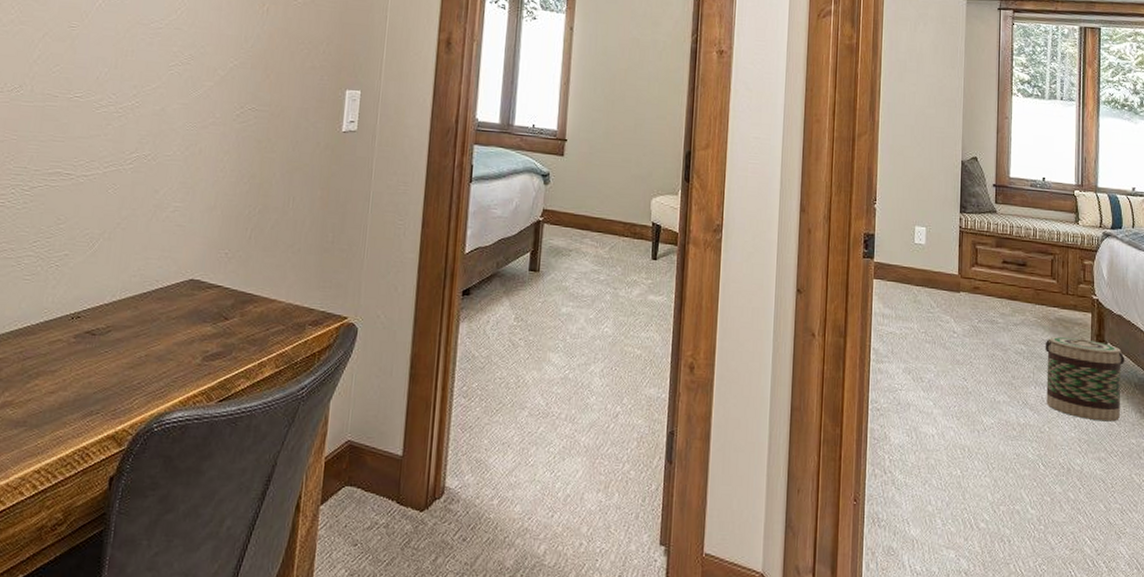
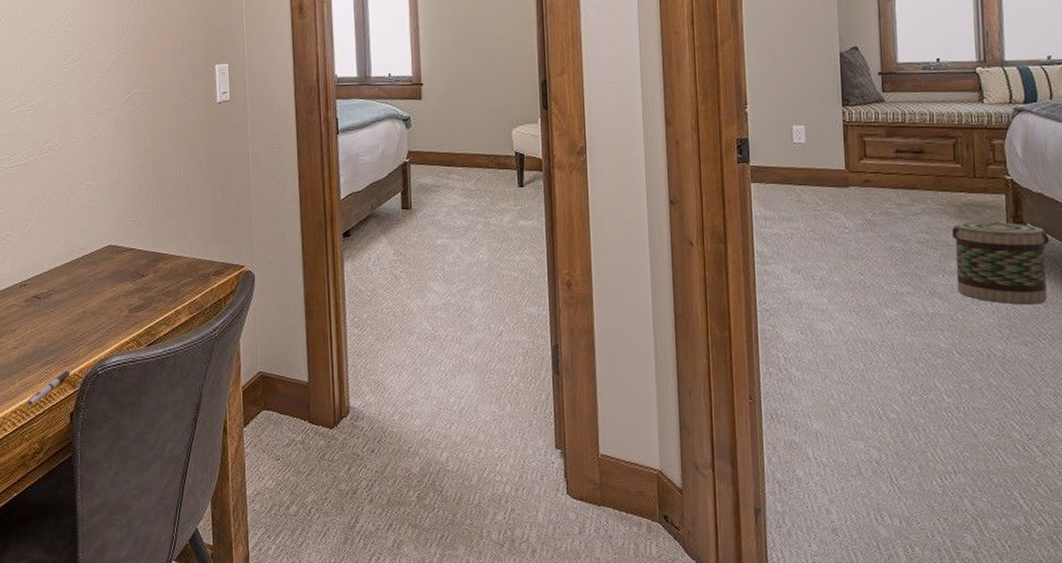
pen: none [57,423,122,466] -> present [28,369,73,406]

